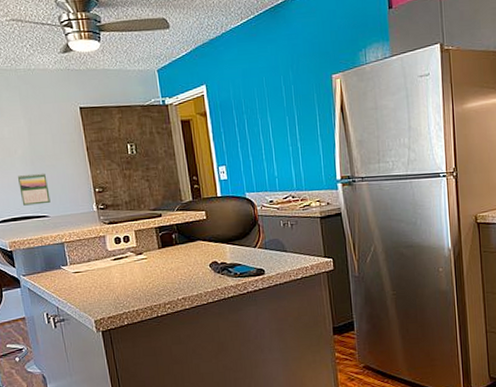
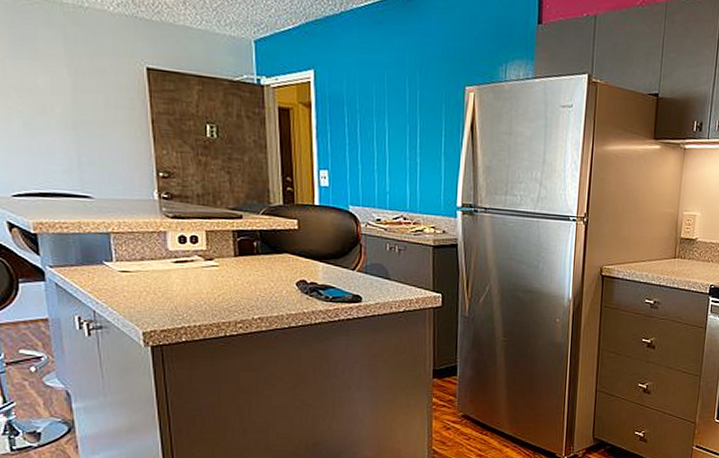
calendar: present [17,173,51,206] -> none [52,139,96,181]

